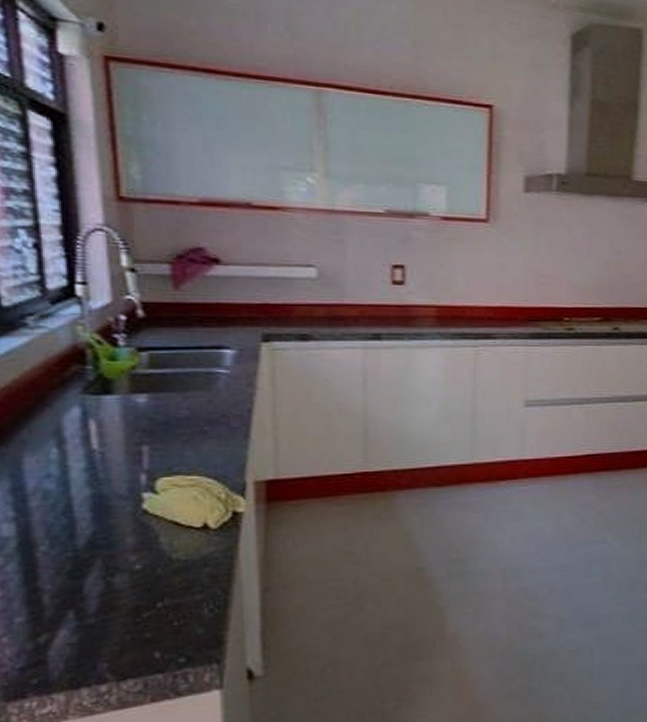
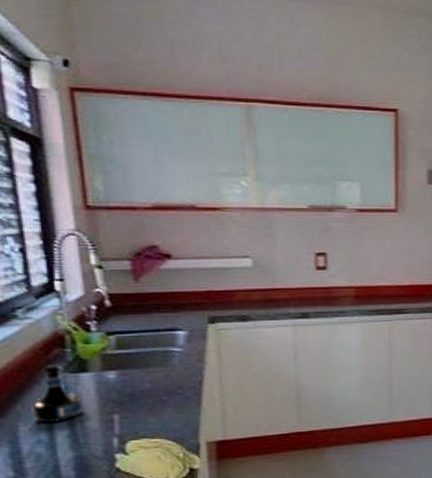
tequila bottle: none [40,384,106,455] -> present [31,364,84,424]

